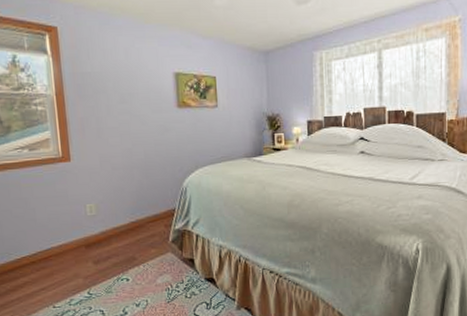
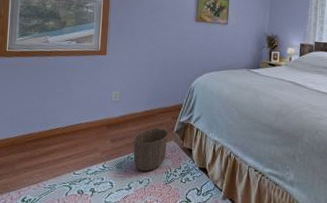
waste basket: none [120,239,164,292] -> present [133,128,169,172]

